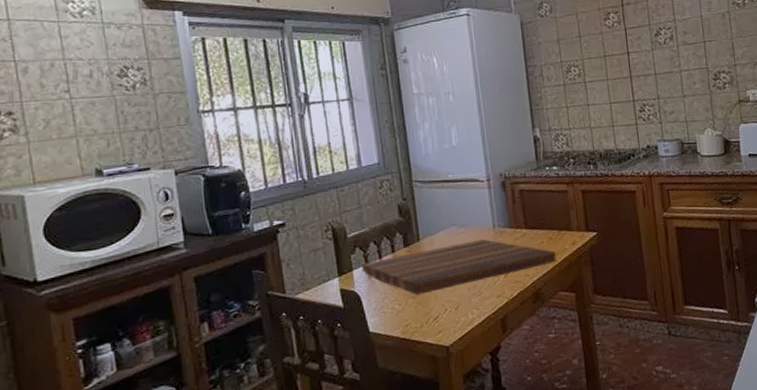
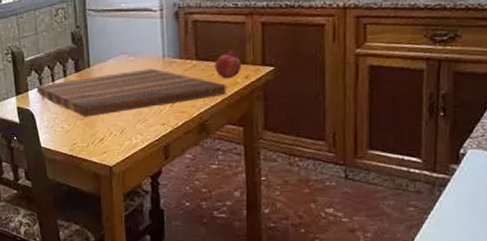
fruit: none [543,217,568,246] -> present [215,49,241,79]

